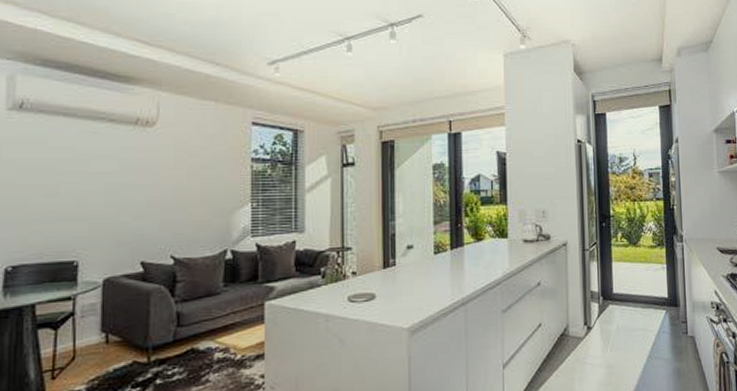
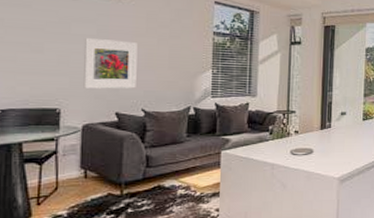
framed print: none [104,176,165,235] -> present [83,38,138,89]

